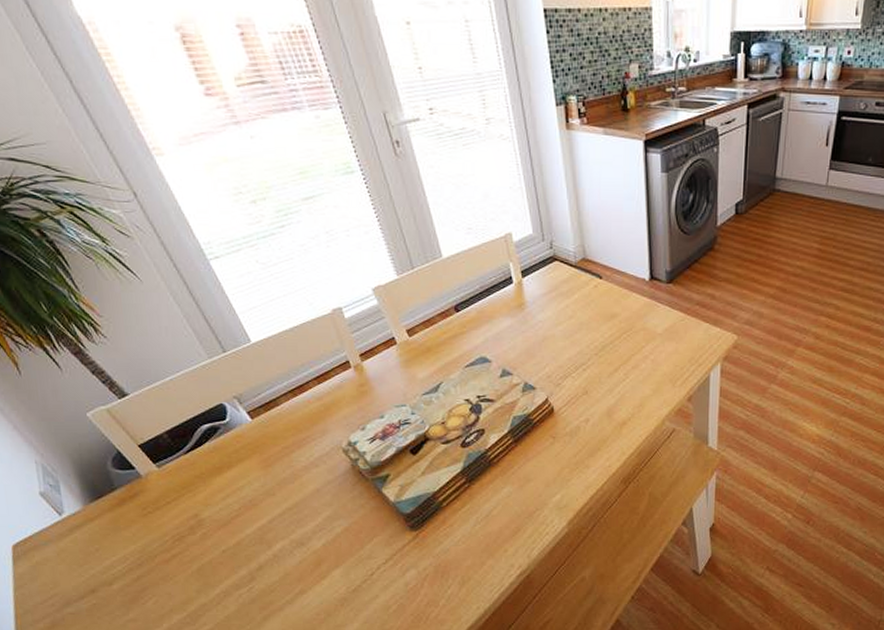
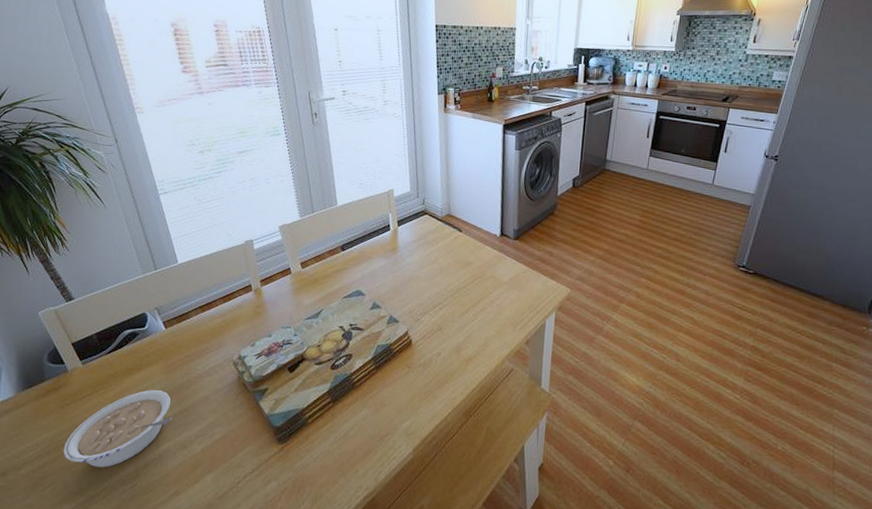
legume: none [158,487,281,574] -> present [63,389,173,468]

